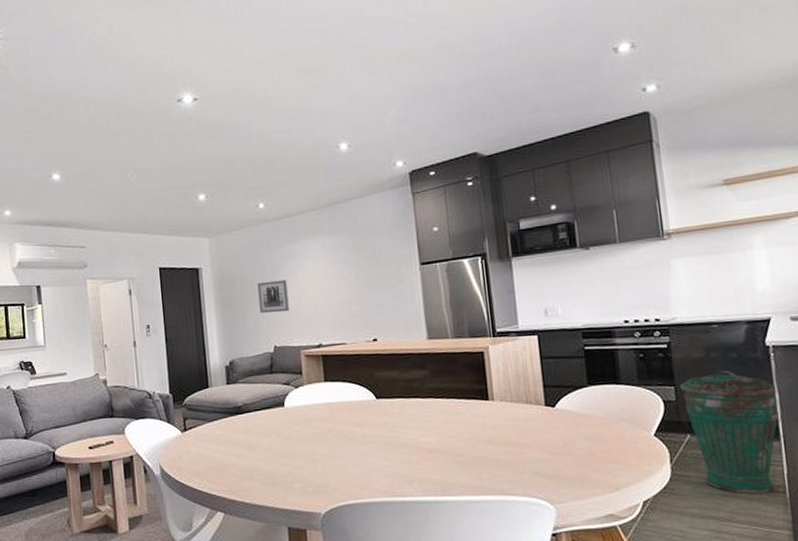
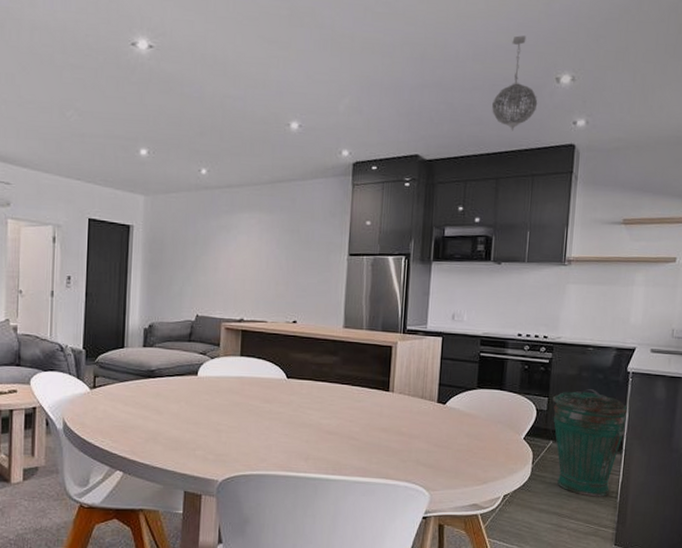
wall art: present [257,279,290,313] -> none [187,249,218,283]
pendant light: none [547,14,598,111] -> present [492,35,538,131]

